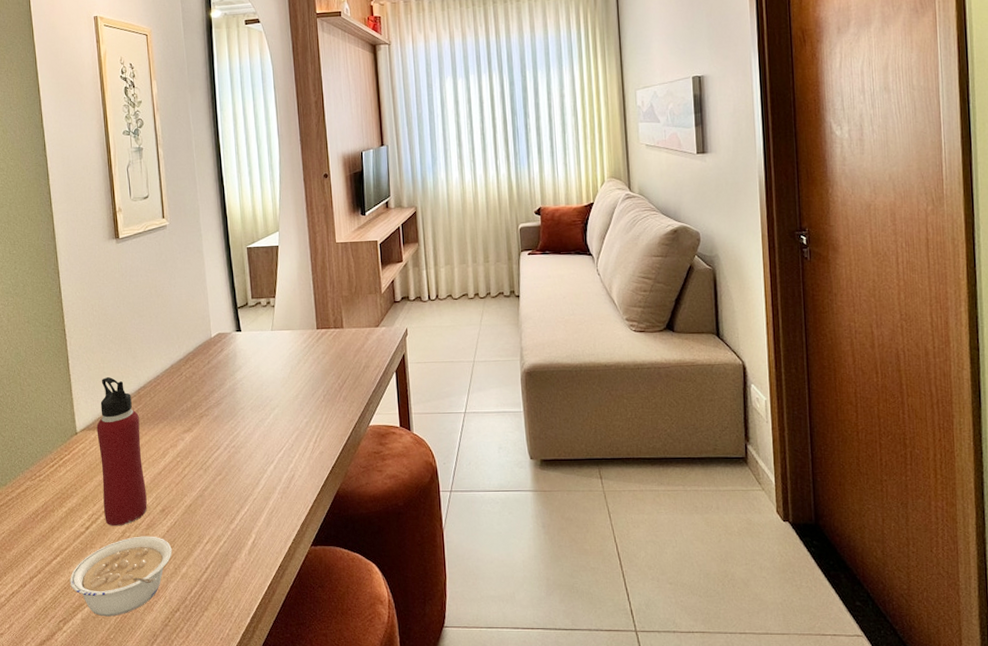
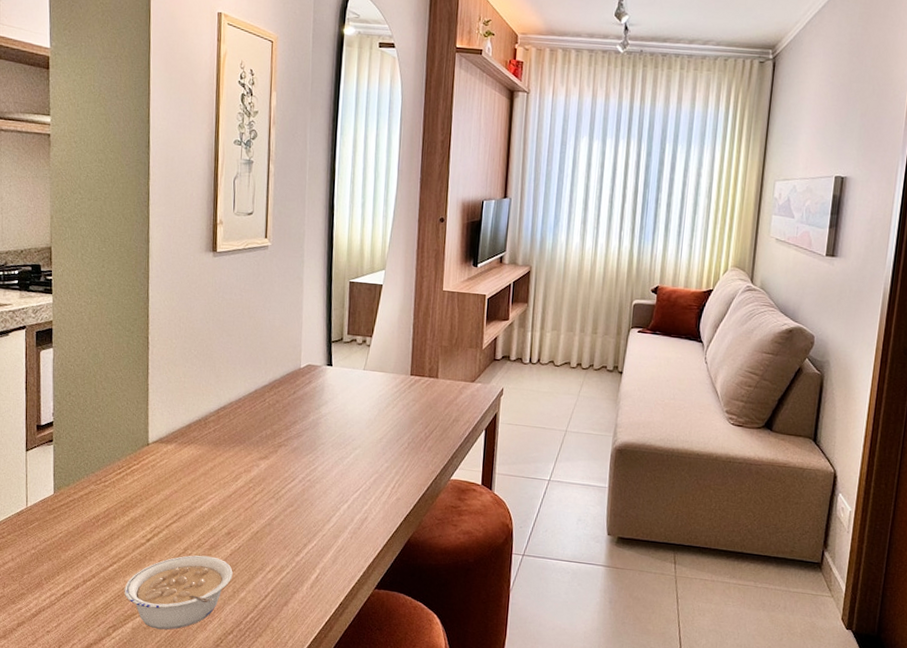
water bottle: present [96,377,147,526] -> none [167,392,215,543]

